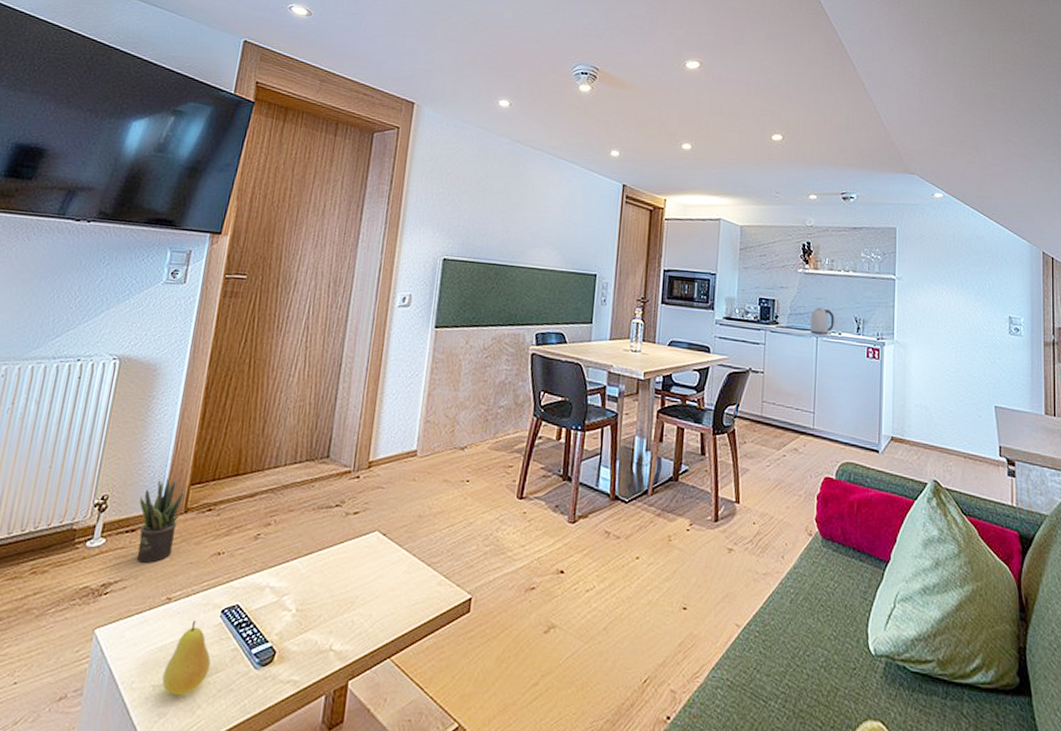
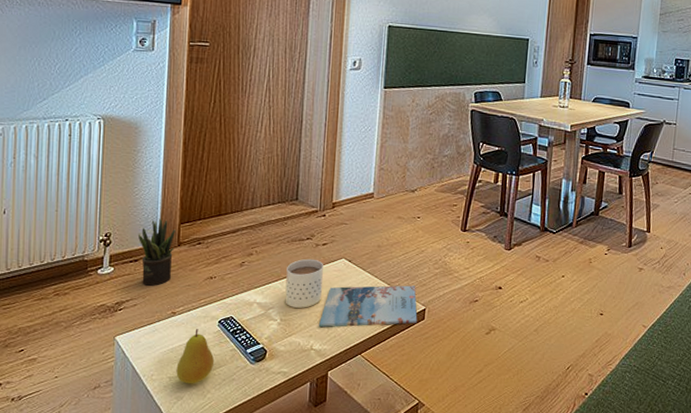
mug: none [303,530,354,596] -> present [285,258,324,309]
magazine: none [342,566,462,621] -> present [319,285,418,327]

